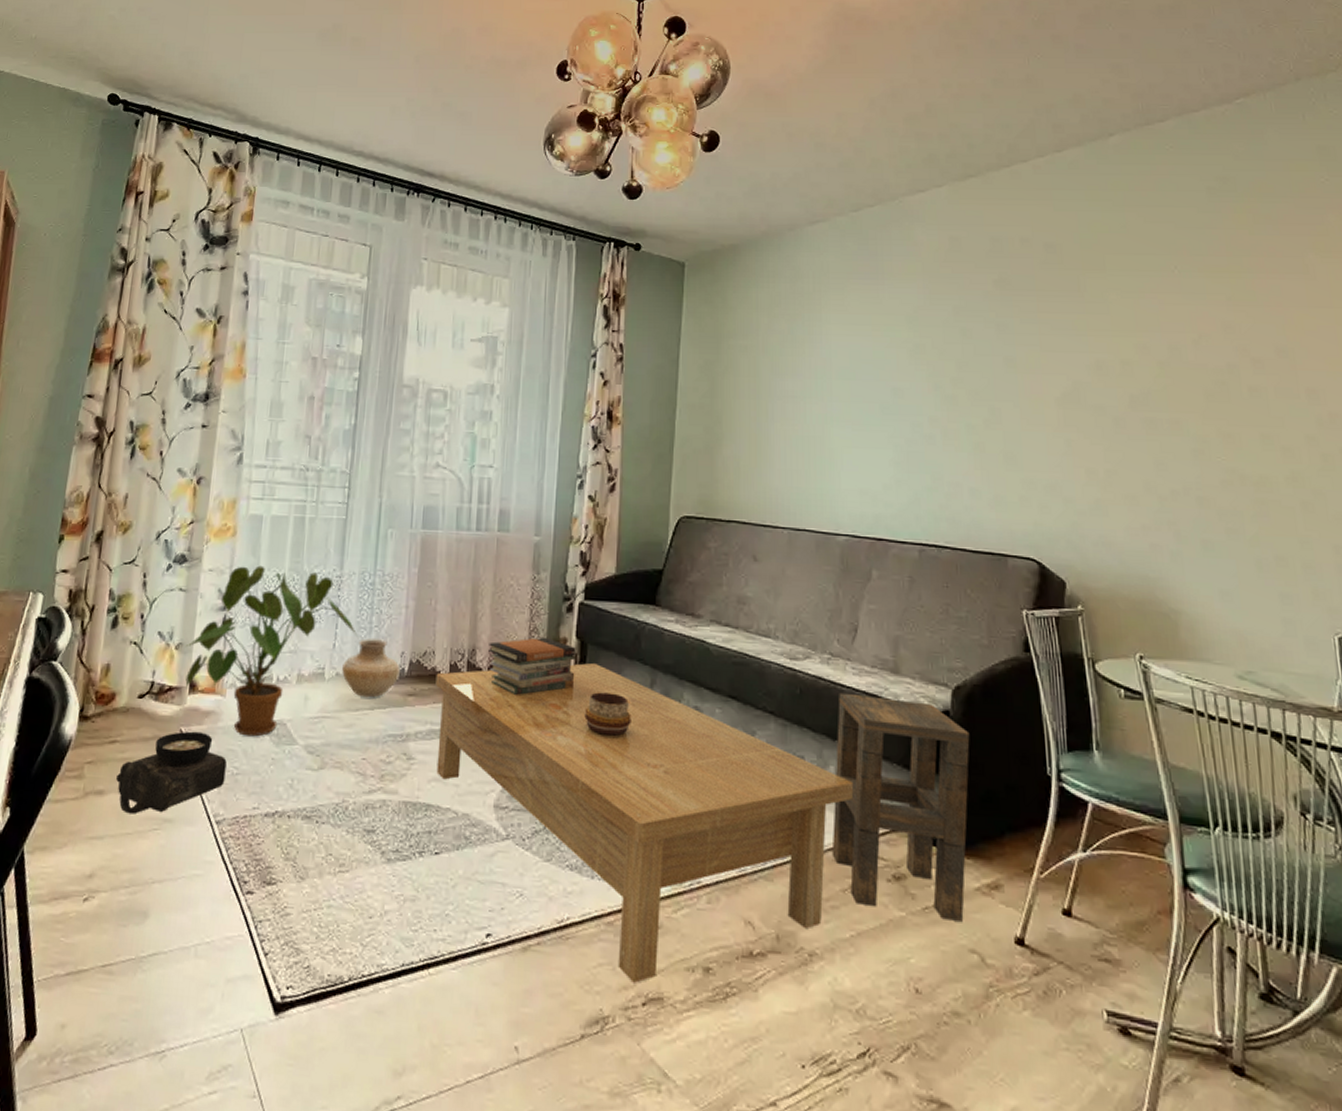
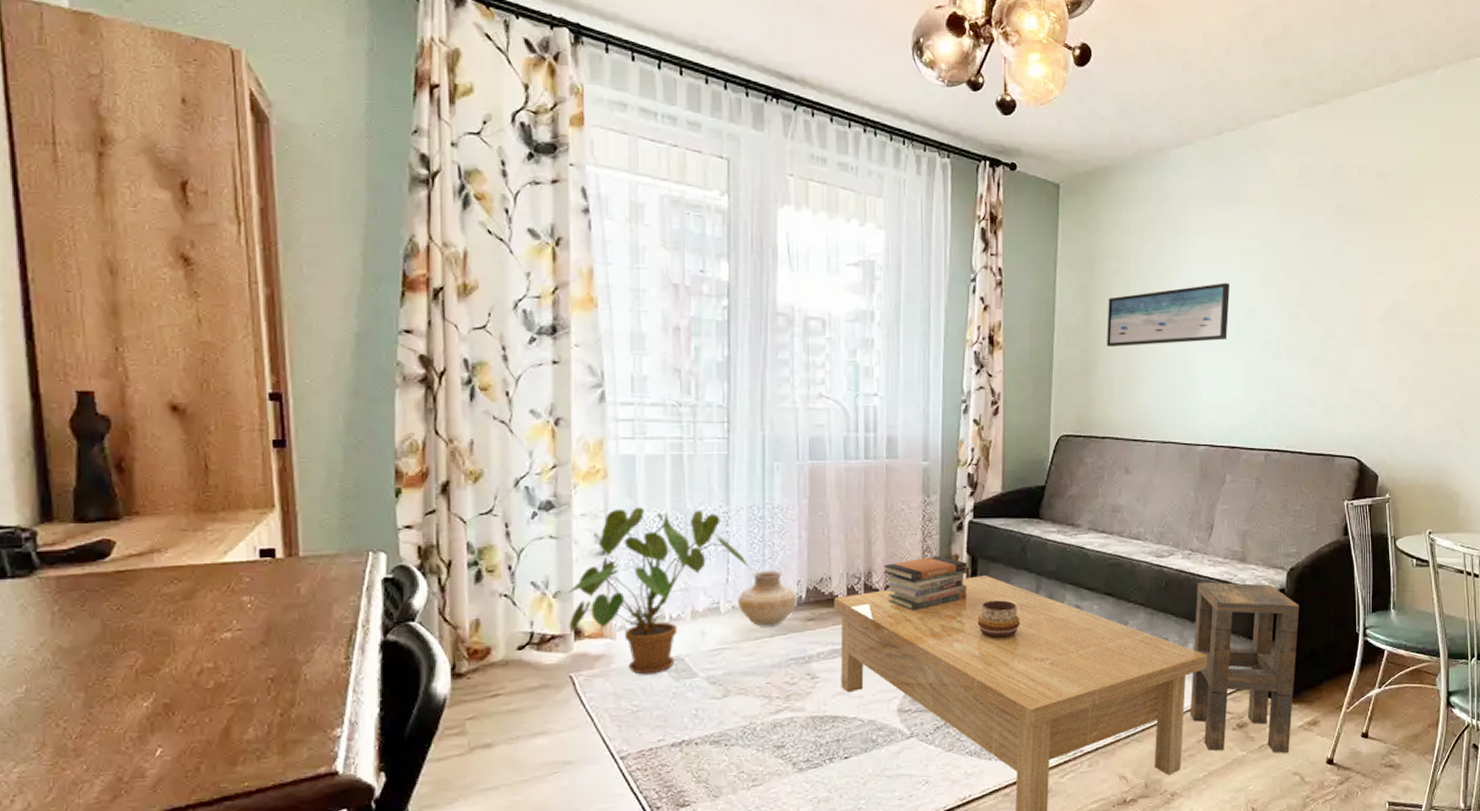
lantern: present [116,731,227,814] -> none [505,675,625,762]
wall art: none [733,360,873,426] -> present [1107,282,1231,348]

